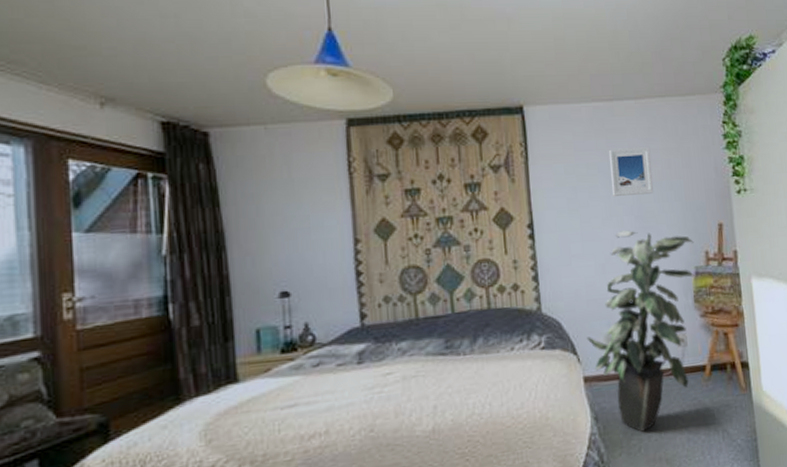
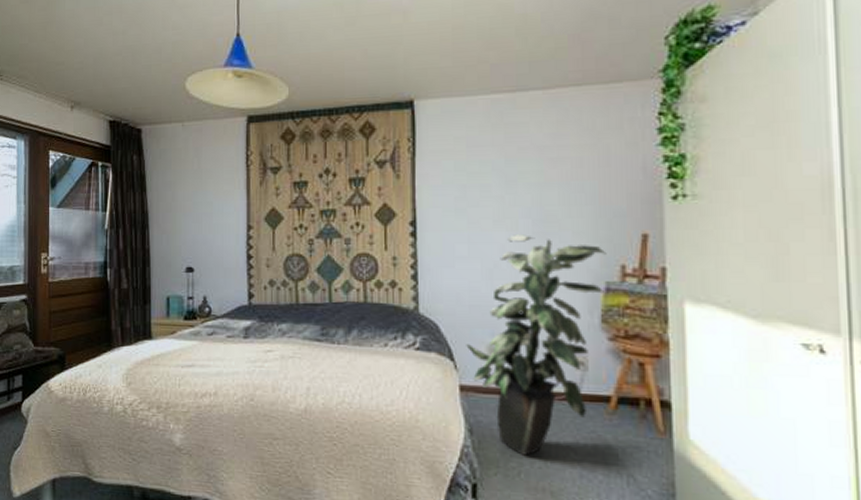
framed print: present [608,147,654,196] -> none [506,143,559,196]

